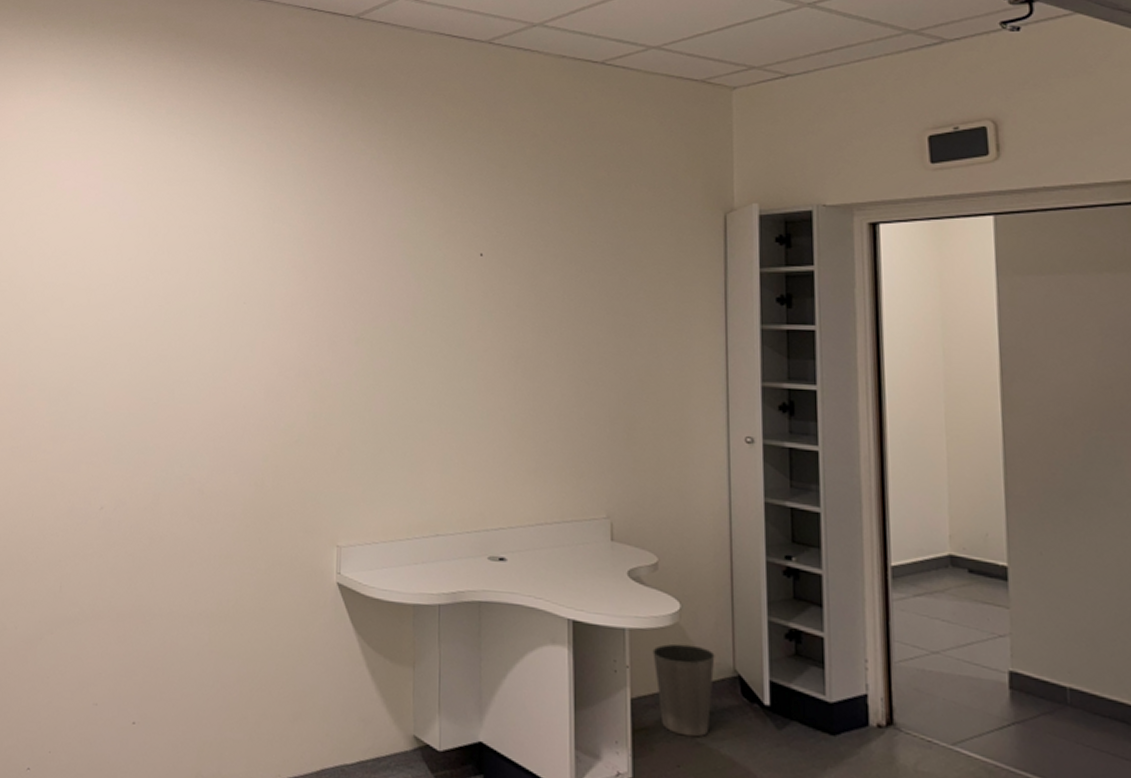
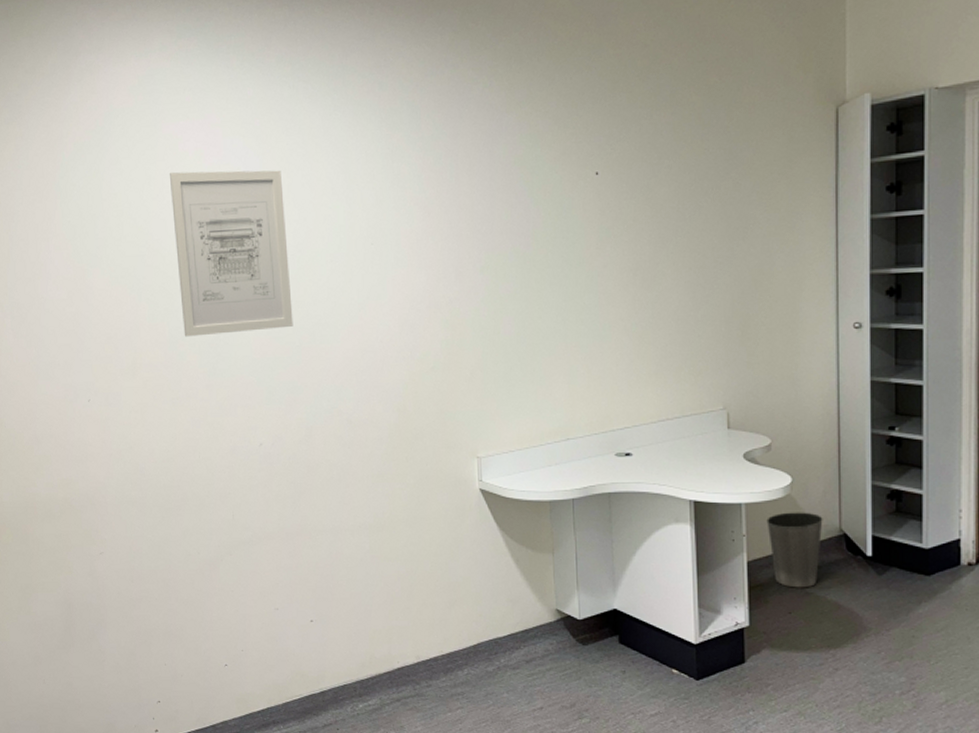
wall art: none [35,209,159,382] -> present [170,170,294,337]

